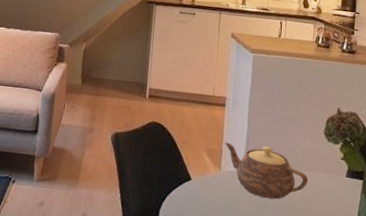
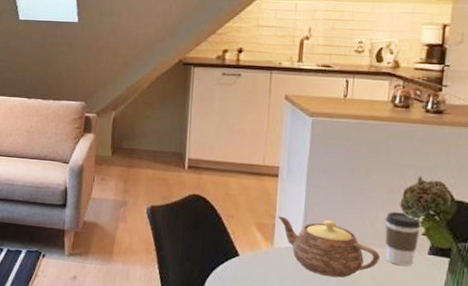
coffee cup: none [312,139,340,188] -> present [385,212,421,267]

